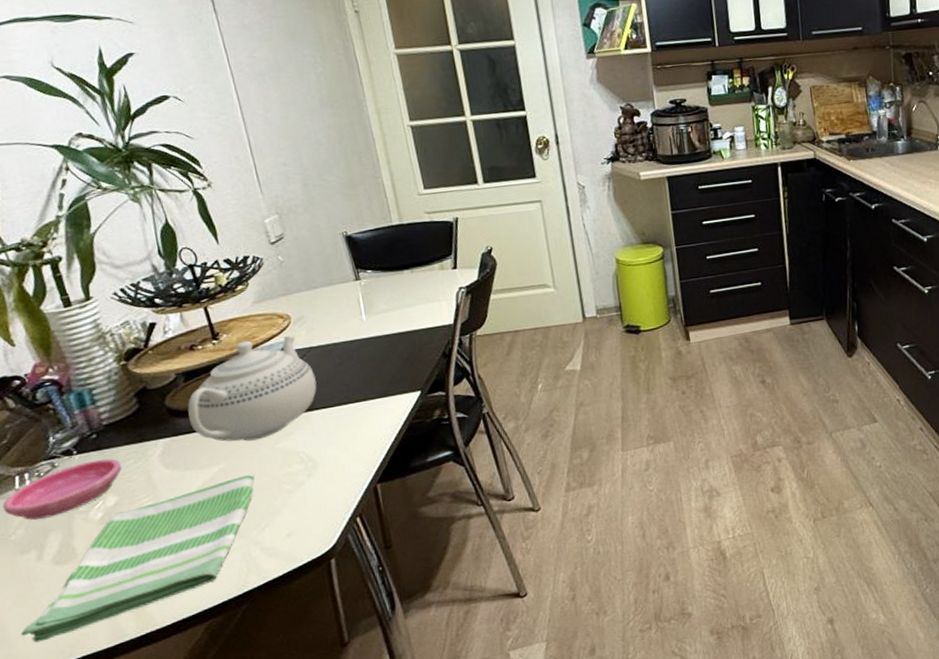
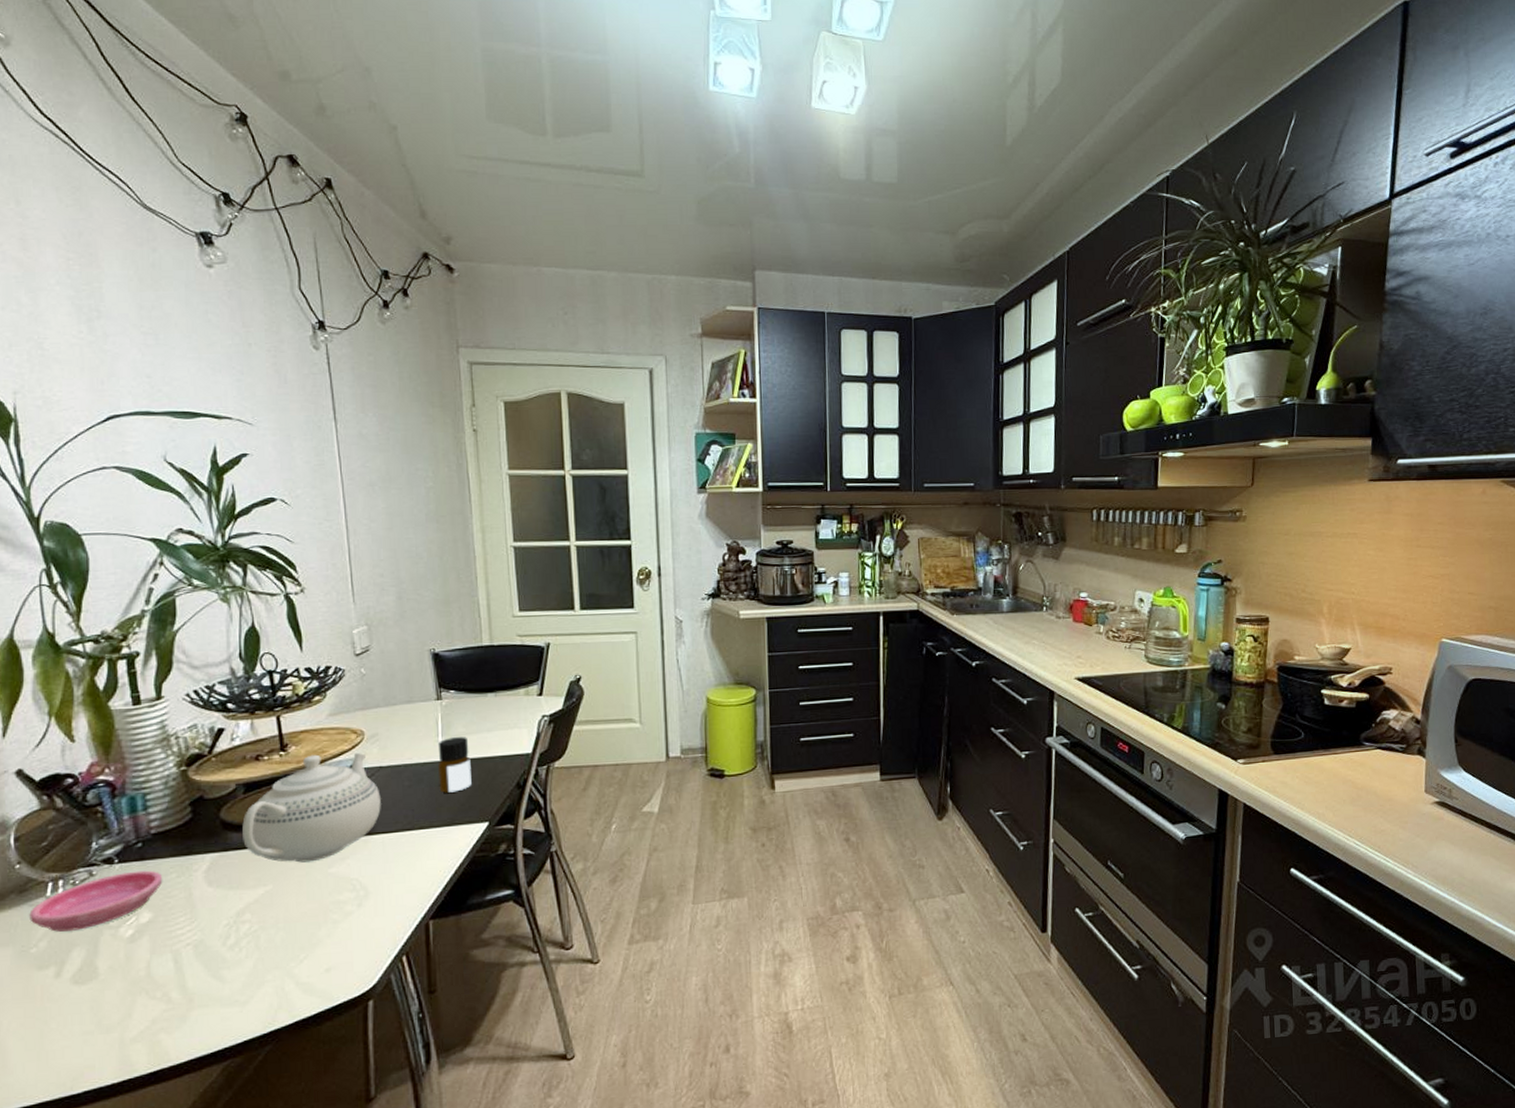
dish towel: present [21,473,255,643] -> none [22,899,301,1072]
bottle: none [362,313,400,367] -> present [438,737,472,793]

